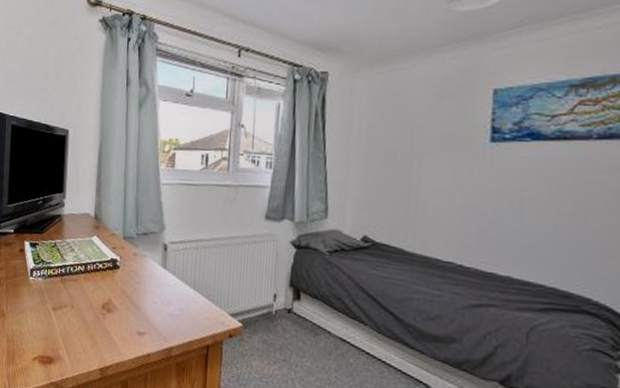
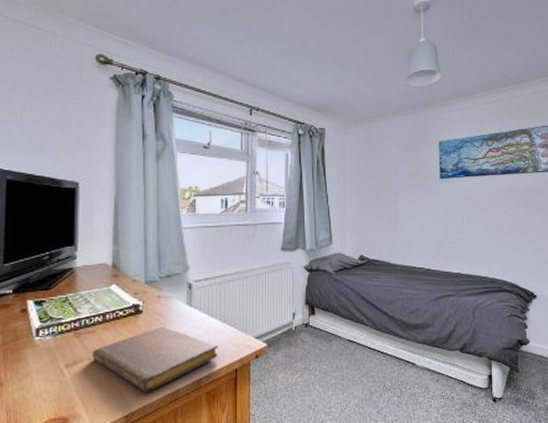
notebook: none [74,285,191,350] -> present [92,326,218,393]

